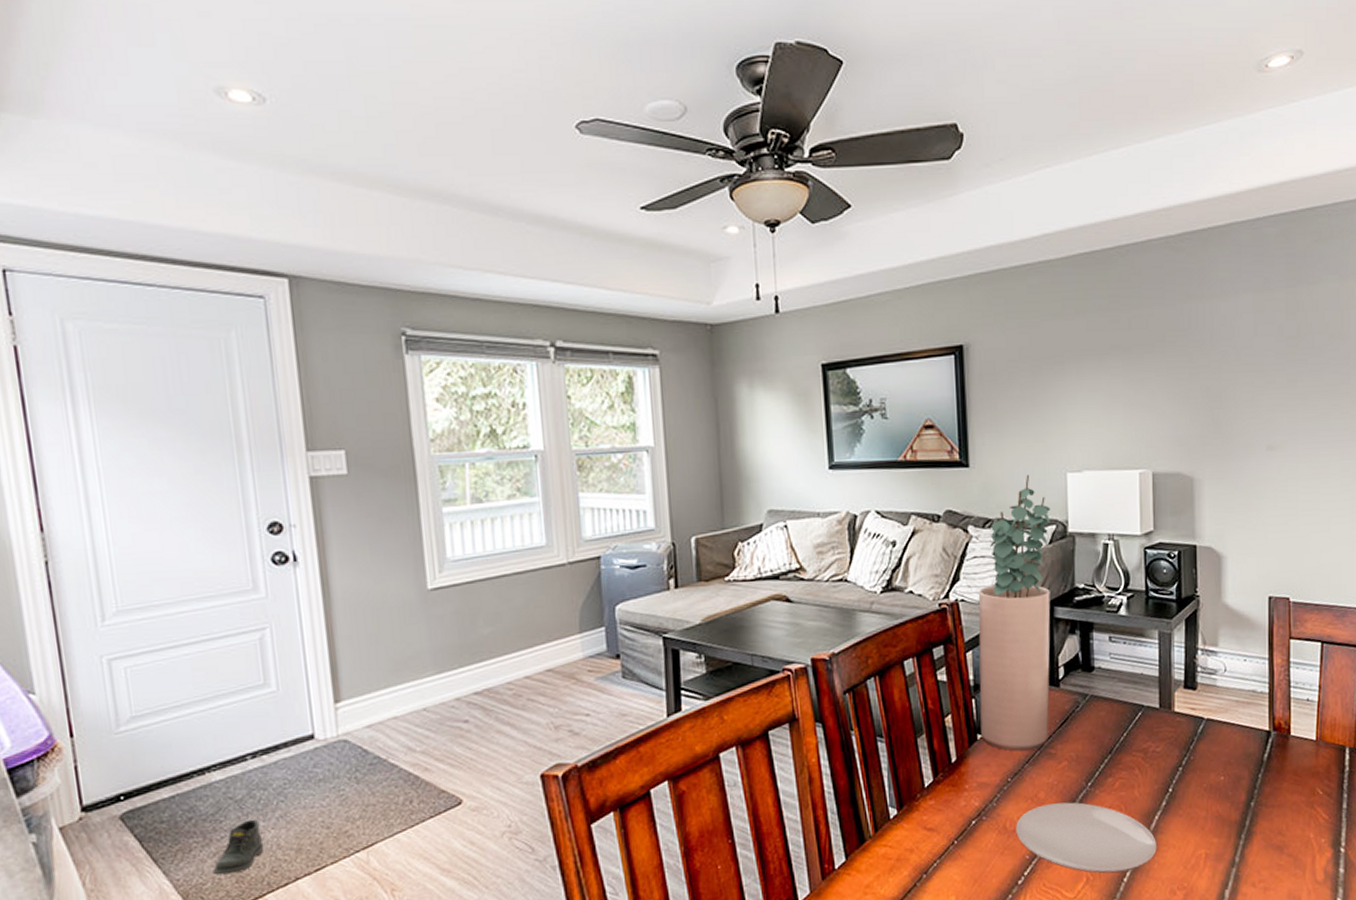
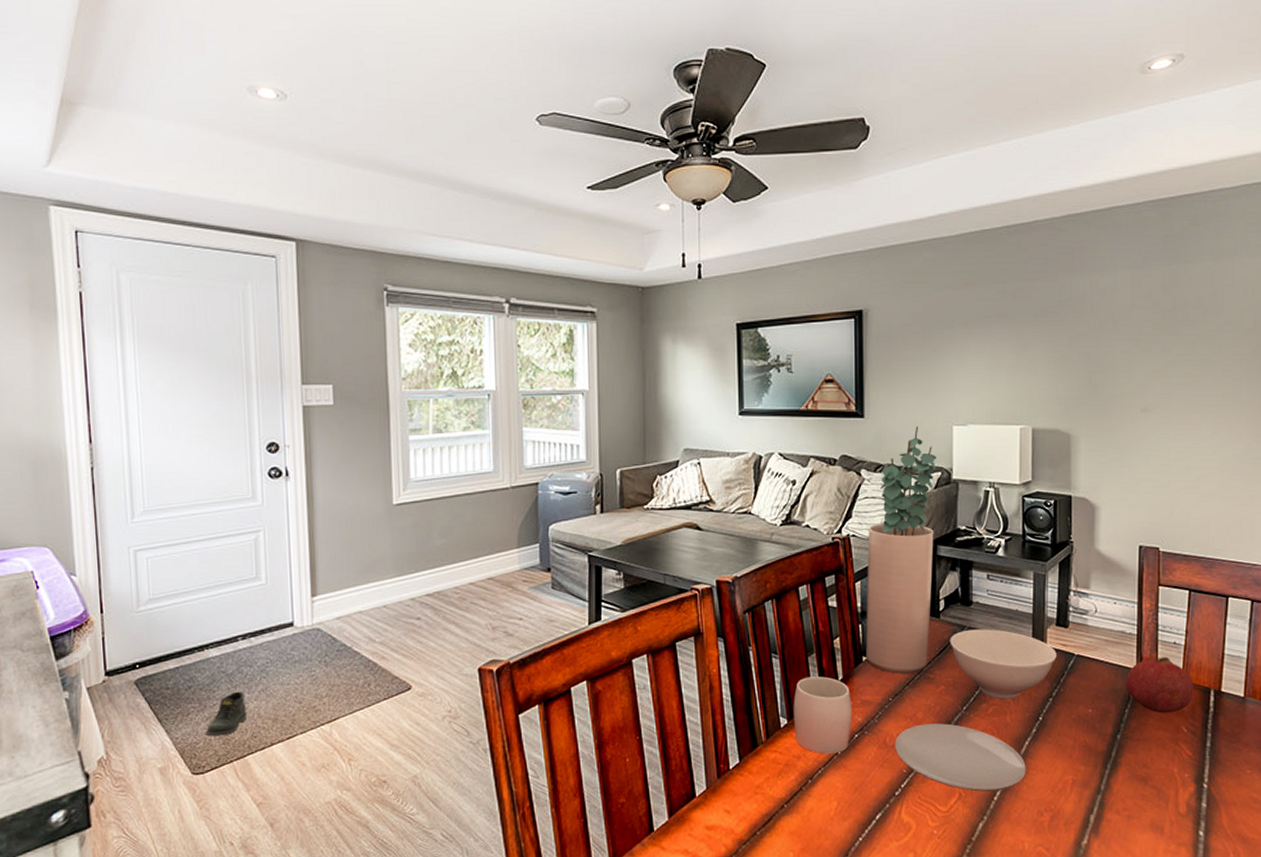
mug: none [903,759,969,845] -> present [793,676,853,754]
bowl: none [1071,696,1185,772] -> present [950,629,1057,700]
fruit: none [1257,715,1328,776] -> present [1125,656,1194,713]

